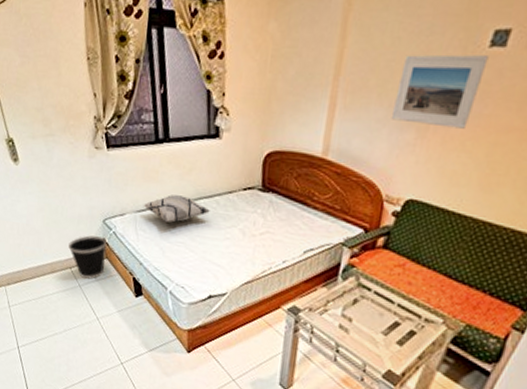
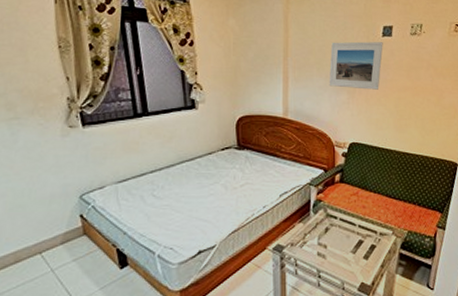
wastebasket: present [68,235,107,279] -> none [37,213,85,261]
decorative pillow: present [143,195,210,223] -> none [124,162,192,188]

